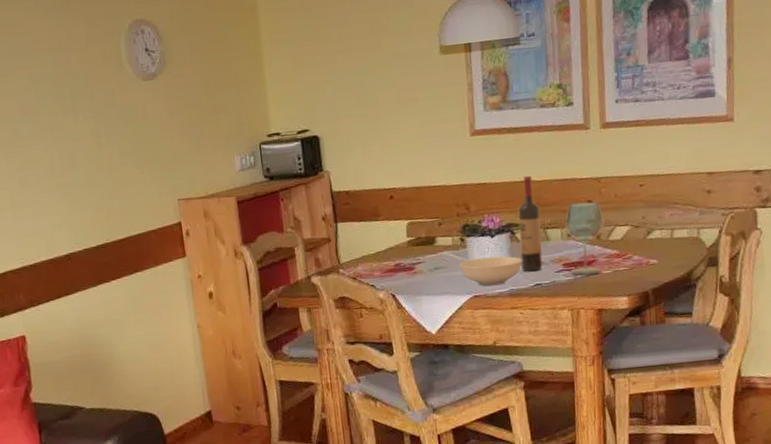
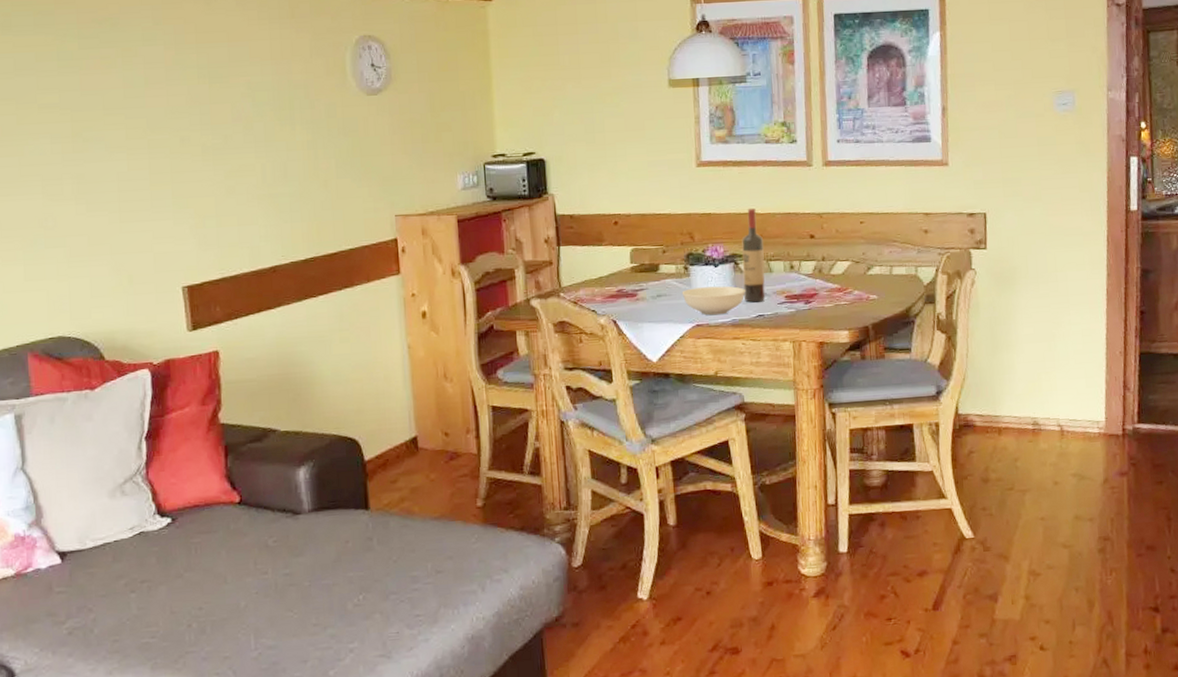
wine glass: present [565,201,605,276] -> none [787,236,826,308]

